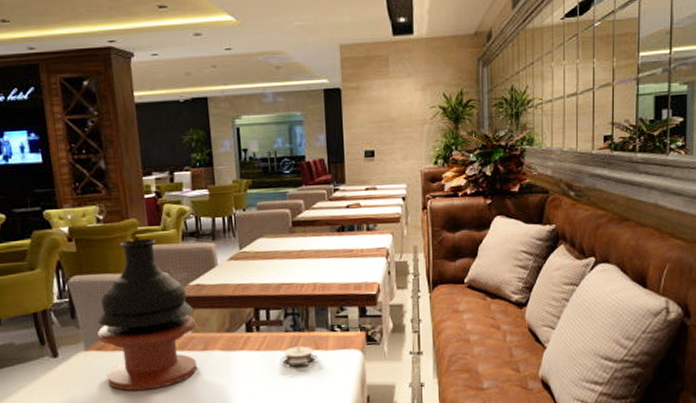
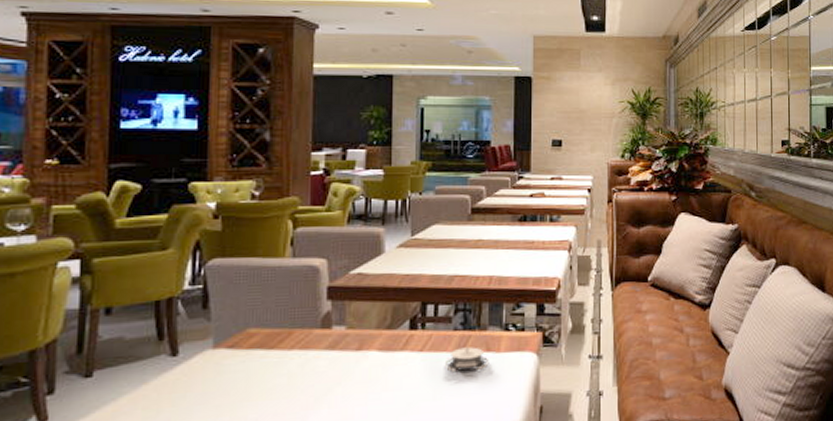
vase: present [97,238,198,391] -> none [232,219,351,399]

